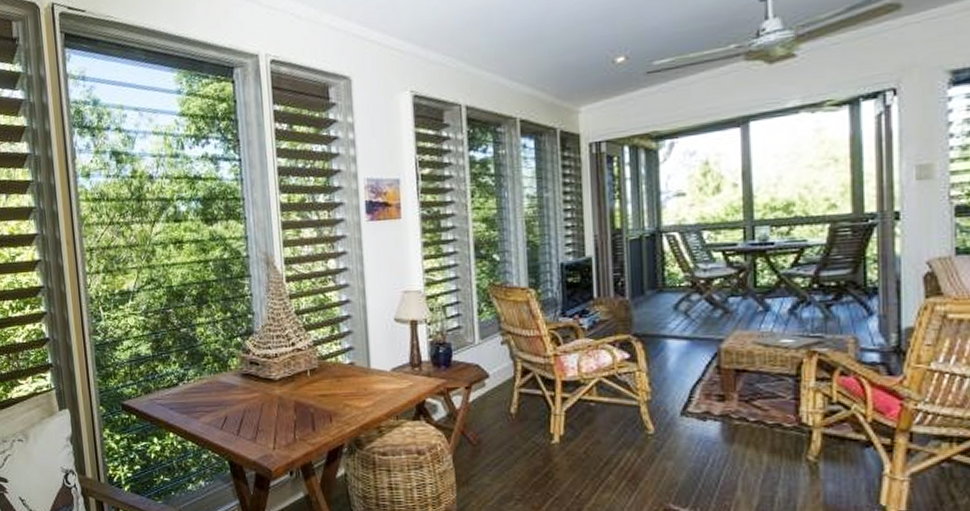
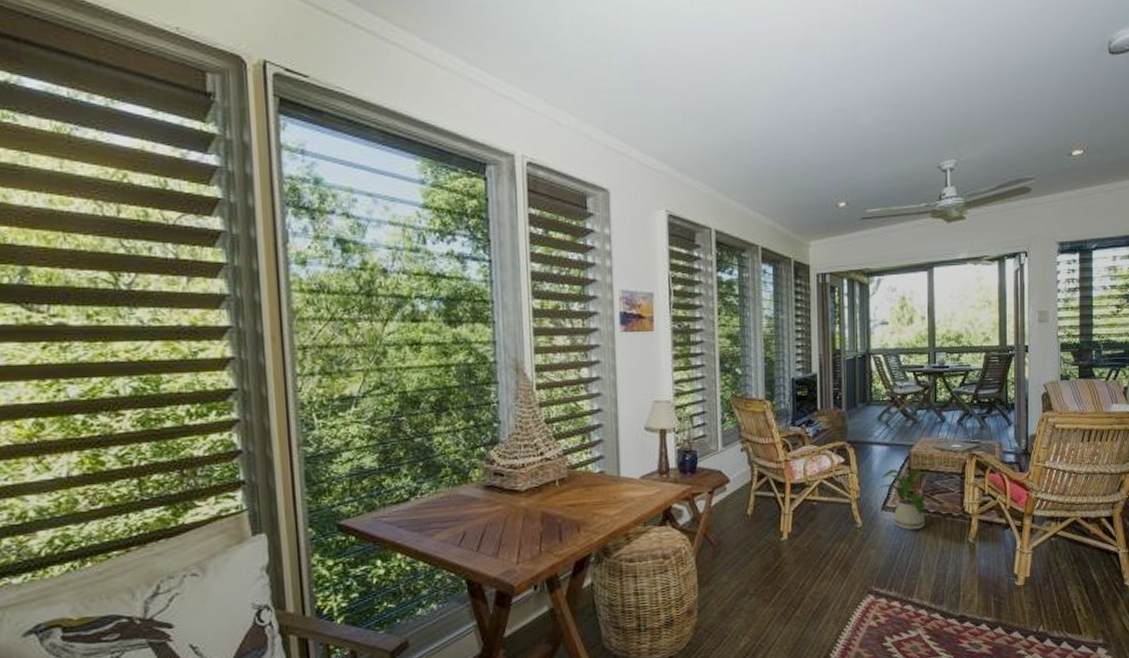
house plant: none [674,365,770,442] -> present [877,466,944,531]

